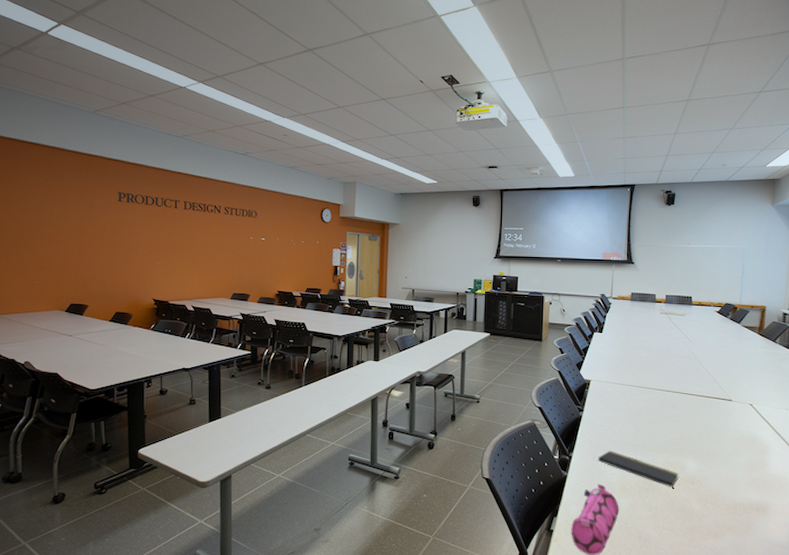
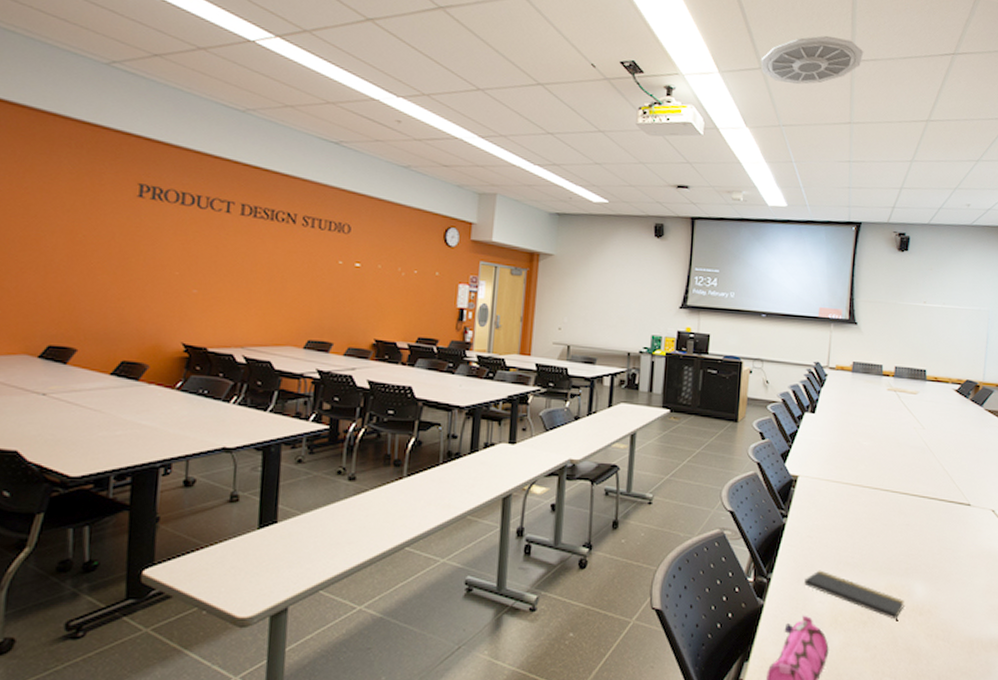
ceiling vent: none [549,40,633,82] -> present [760,35,864,85]

